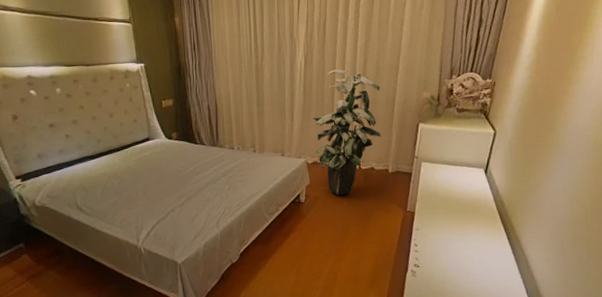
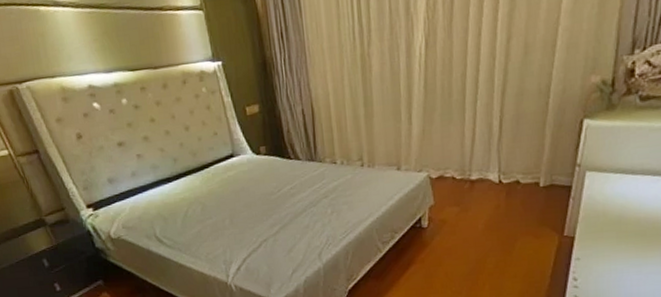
indoor plant: present [312,69,382,195] -> none [436,51,530,218]

